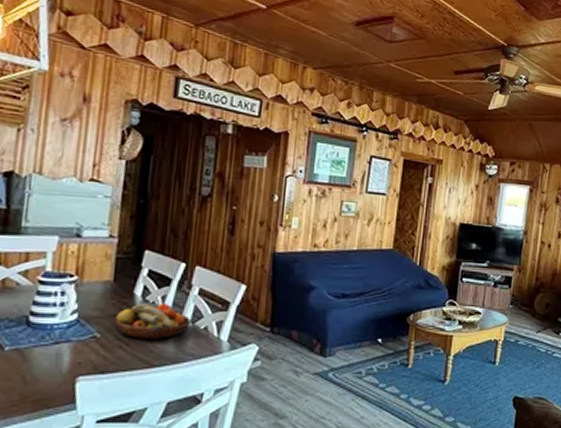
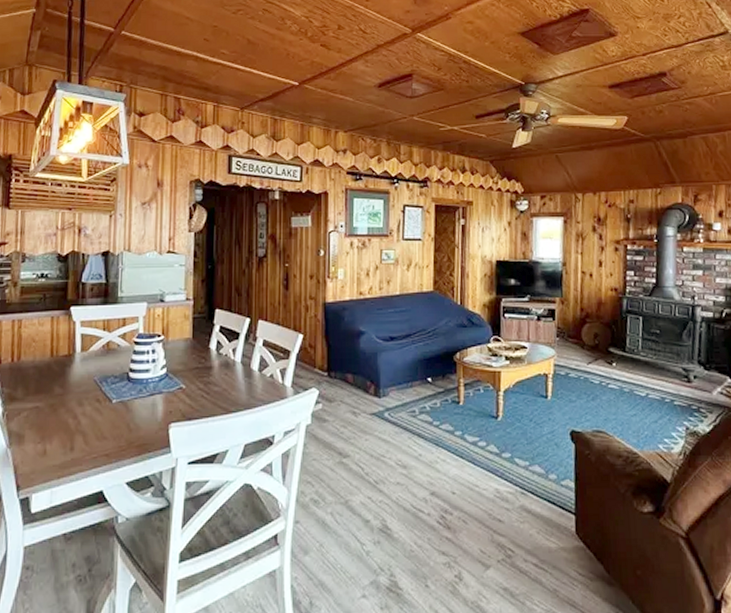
fruit bowl: present [114,302,192,339] -> none [195,354,259,388]

